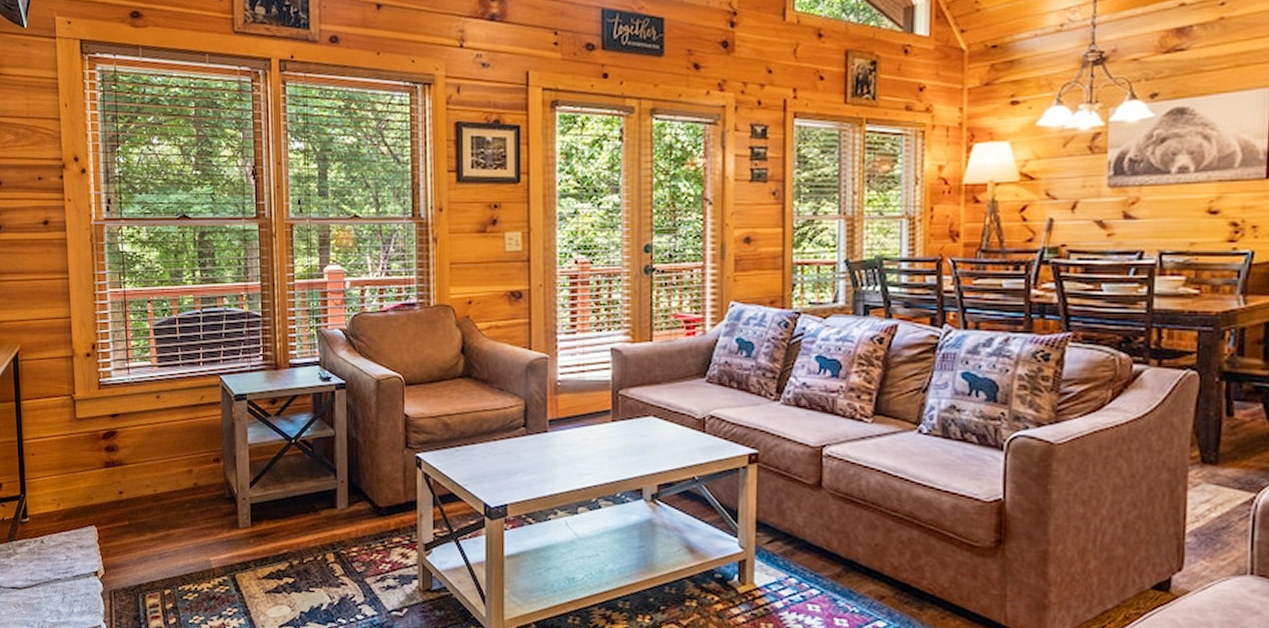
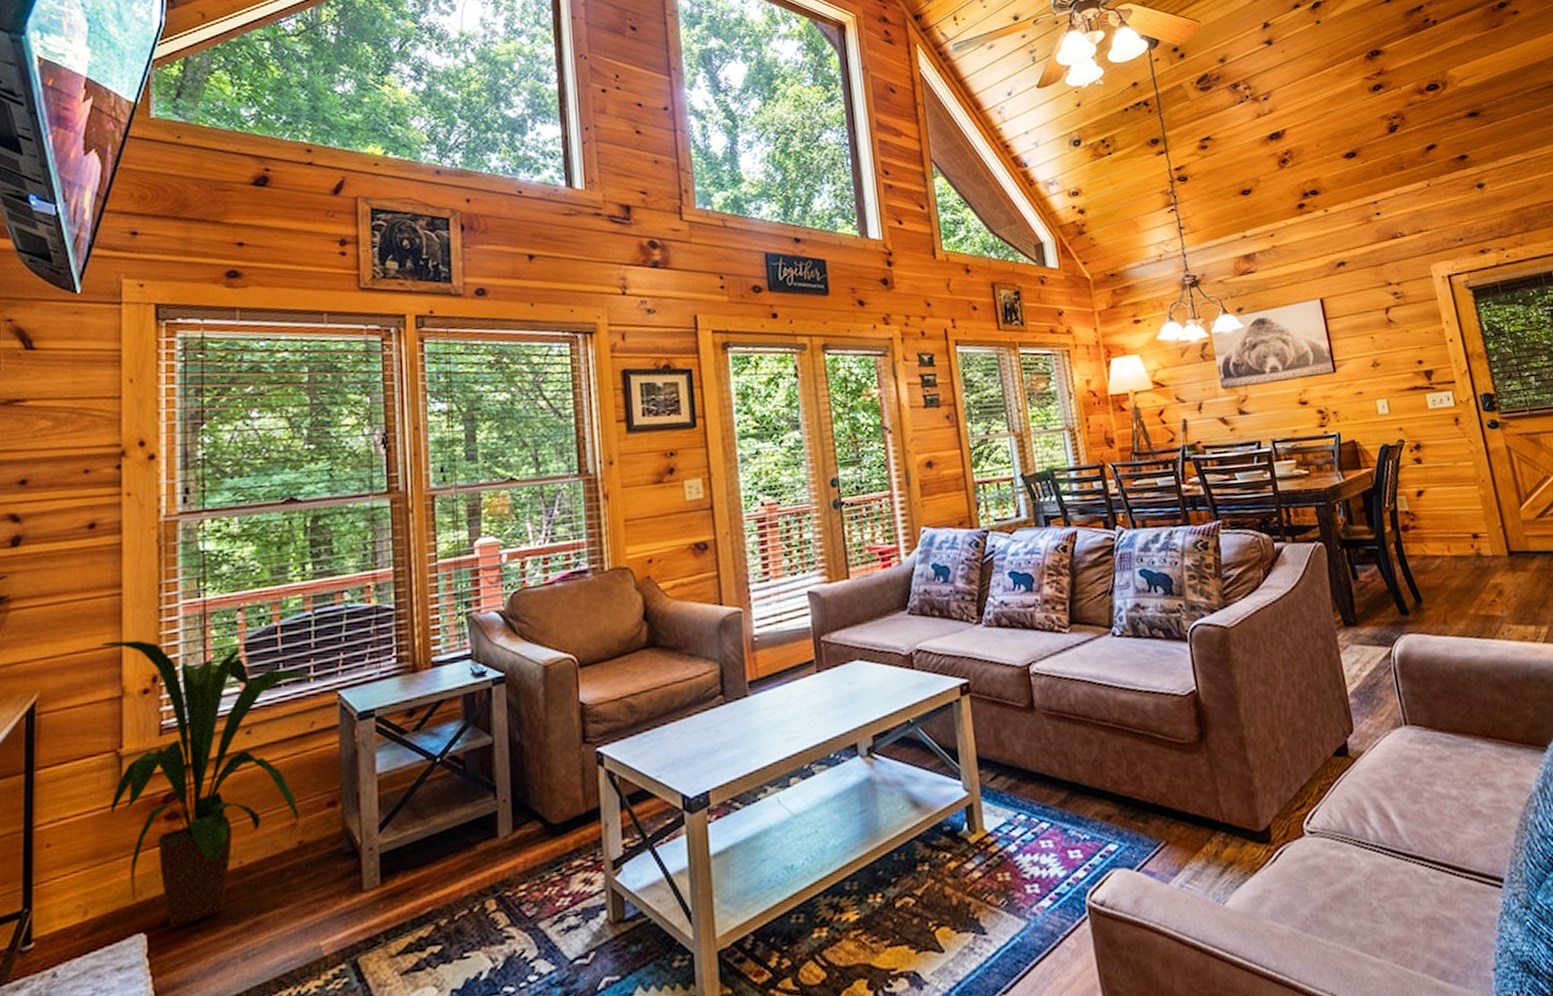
house plant: none [57,314,211,528] -> present [100,640,326,929]

